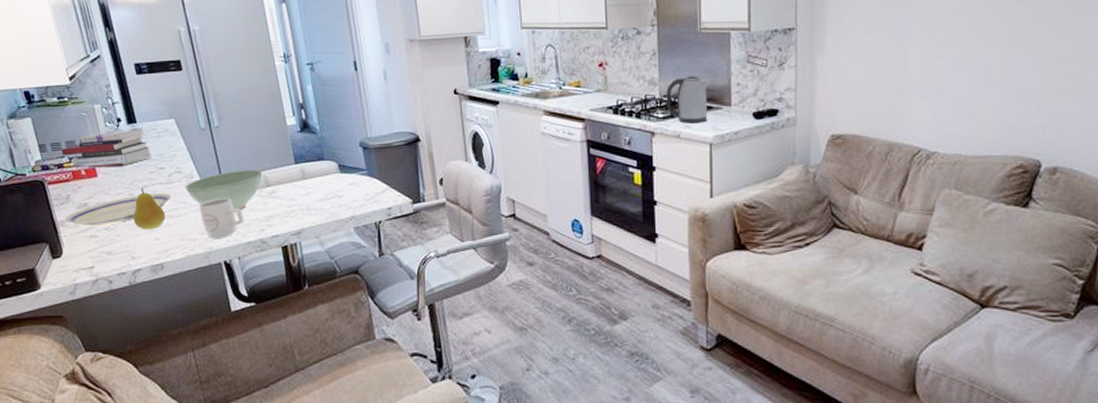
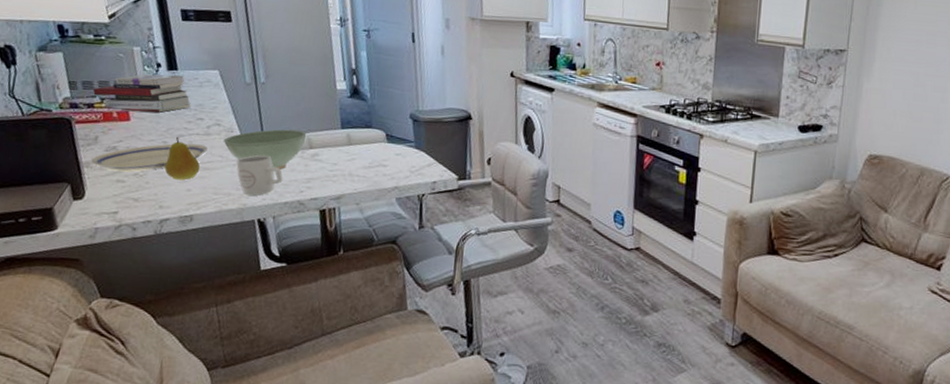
kettle: present [666,76,708,123] -> none [717,84,758,131]

